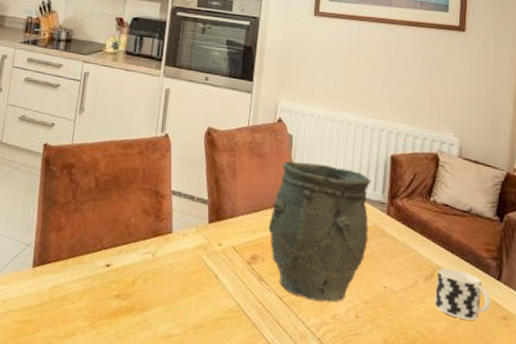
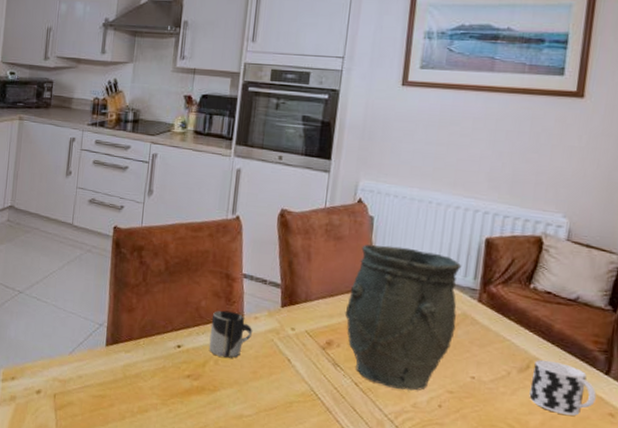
cup: none [138,227,181,276] -> present [209,310,253,358]

